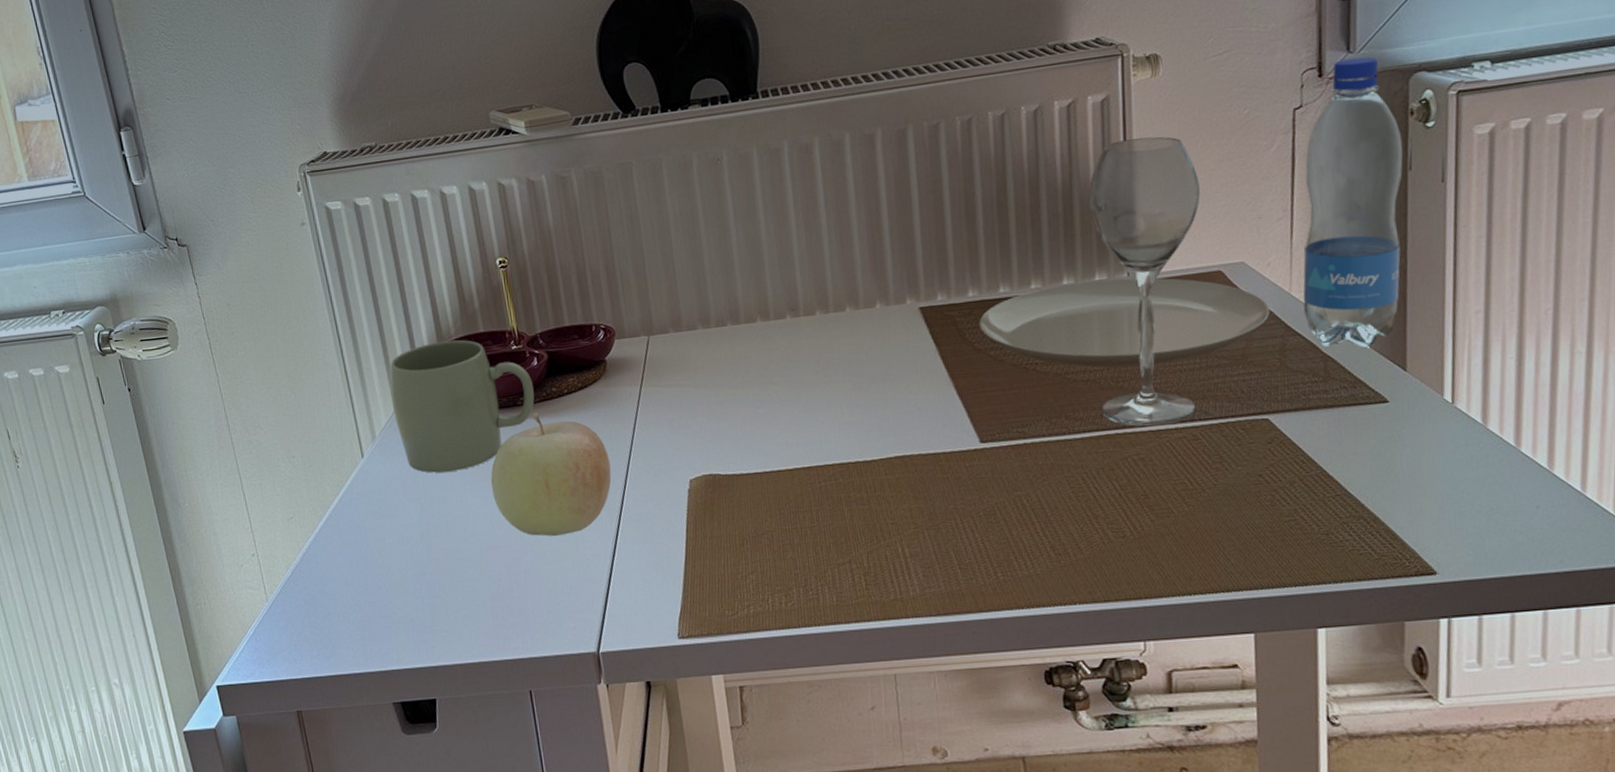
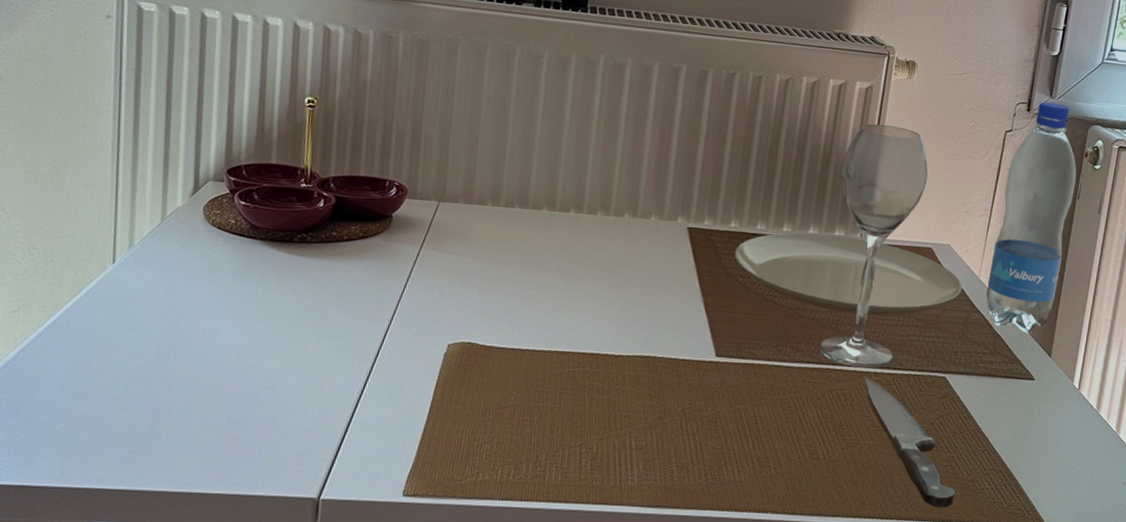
mug: present [390,340,535,473] -> none [159,163,315,295]
fruit: present [491,412,612,536] -> none [246,252,375,377]
knife: none [1164,435,1307,571] -> present [864,376,956,508]

